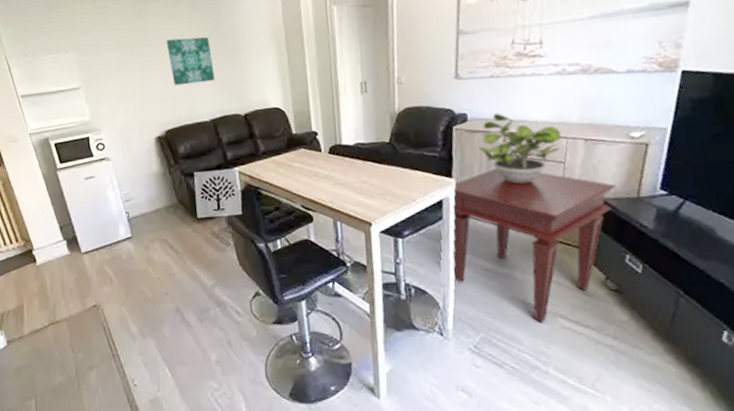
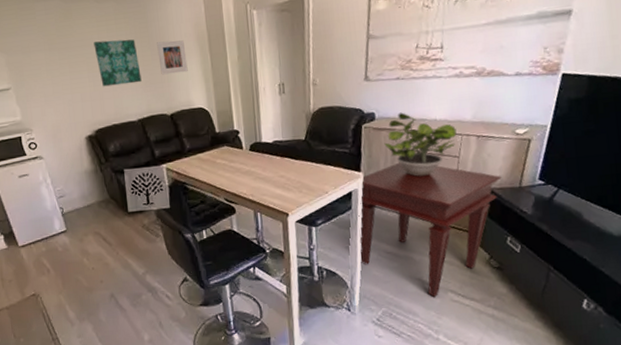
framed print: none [231,37,264,74] -> present [157,40,188,75]

